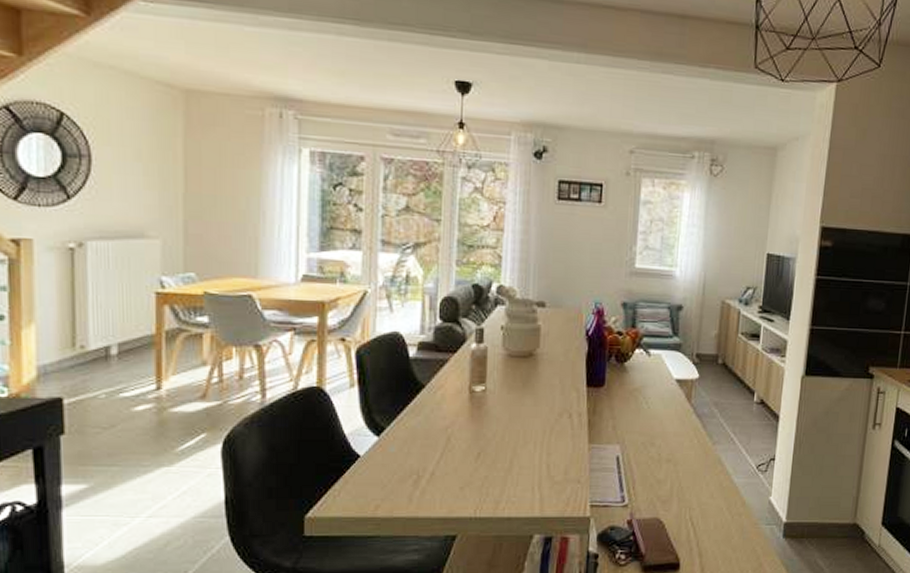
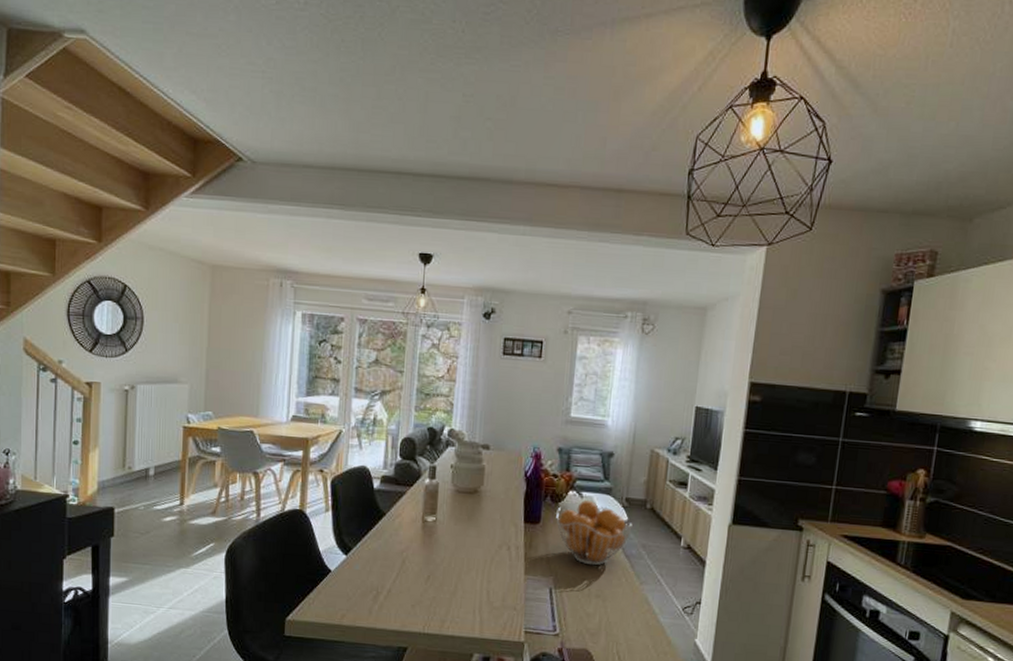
fruit basket: none [622,359,704,428] -> present [556,500,633,566]

